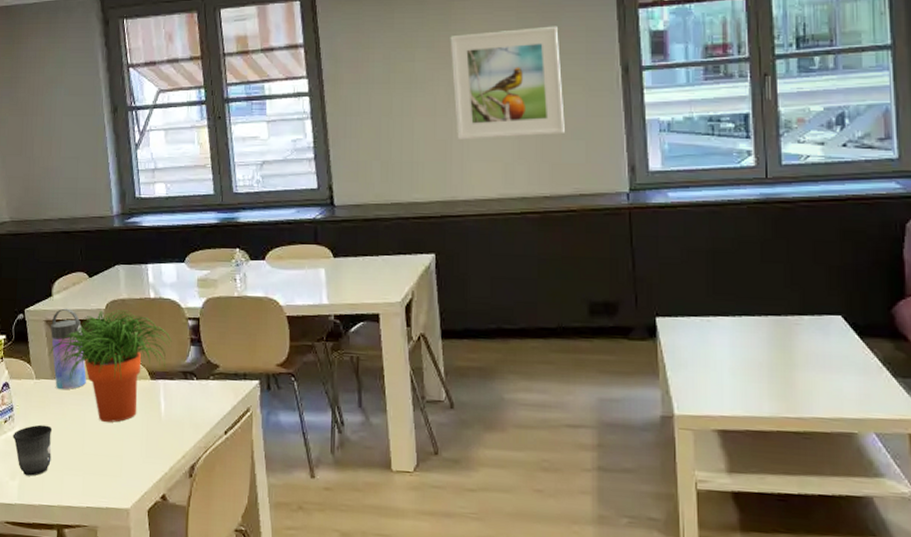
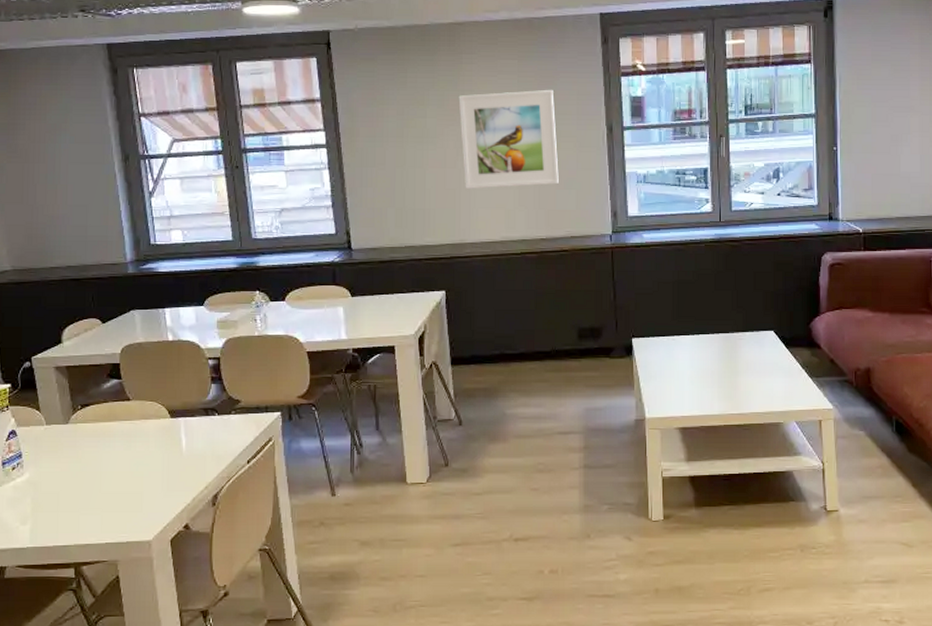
mug: present [12,424,53,476] -> none [22,469,67,519]
potted plant: present [48,309,172,423] -> none [59,353,192,461]
water bottle: present [50,308,86,390] -> none [61,354,102,434]

